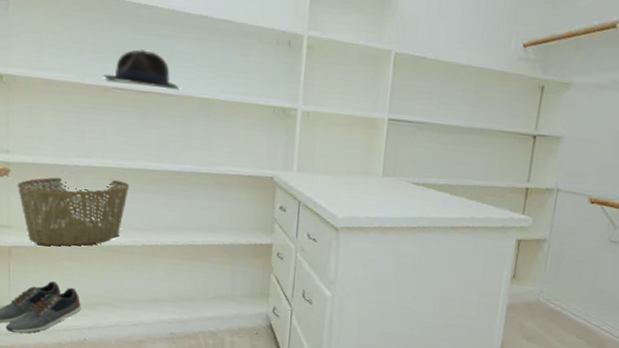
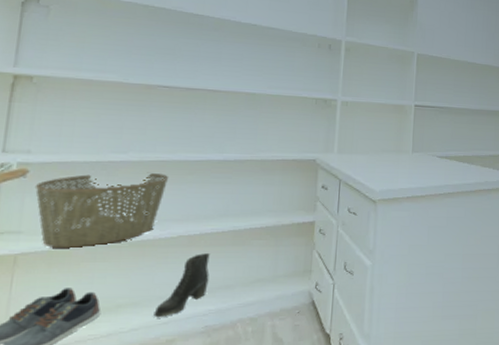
hat: present [103,49,179,89] -> none [148,52,226,85]
boot: none [125,264,172,320] -> present [153,253,210,318]

